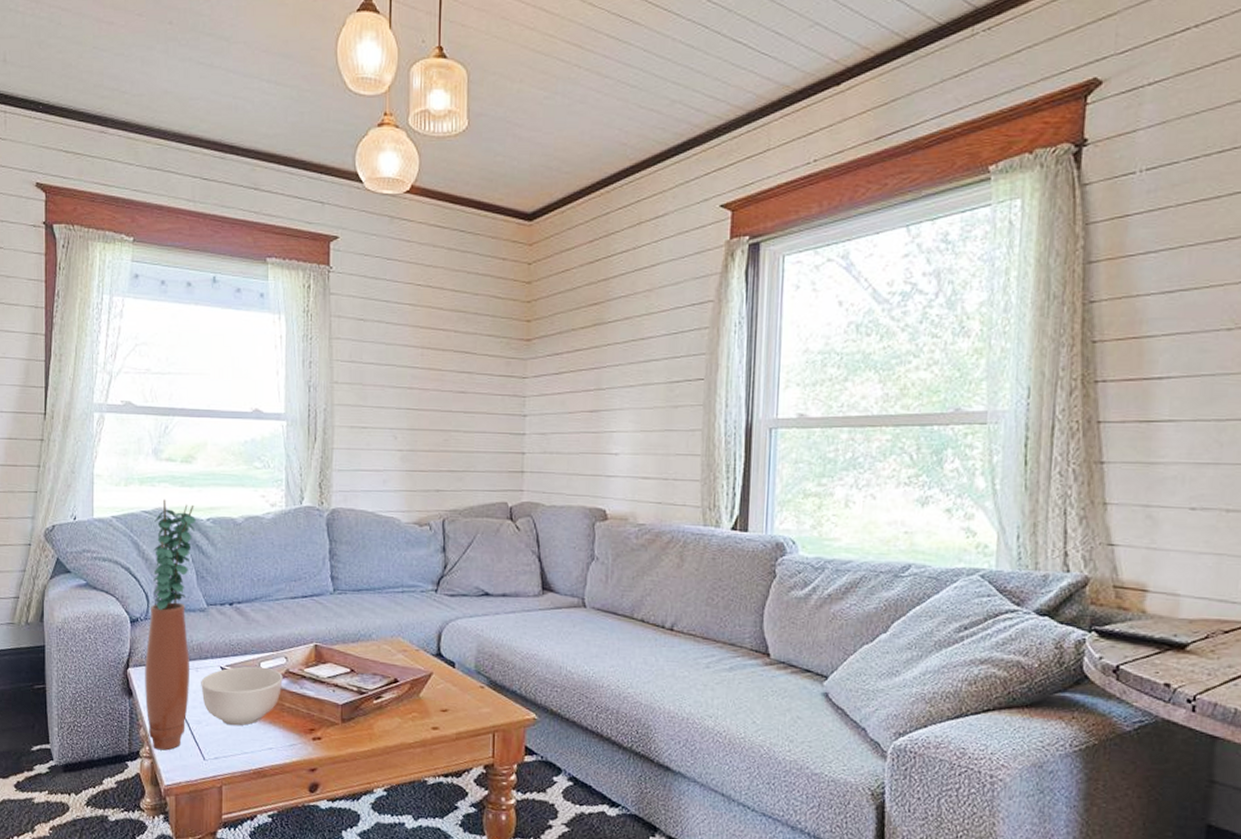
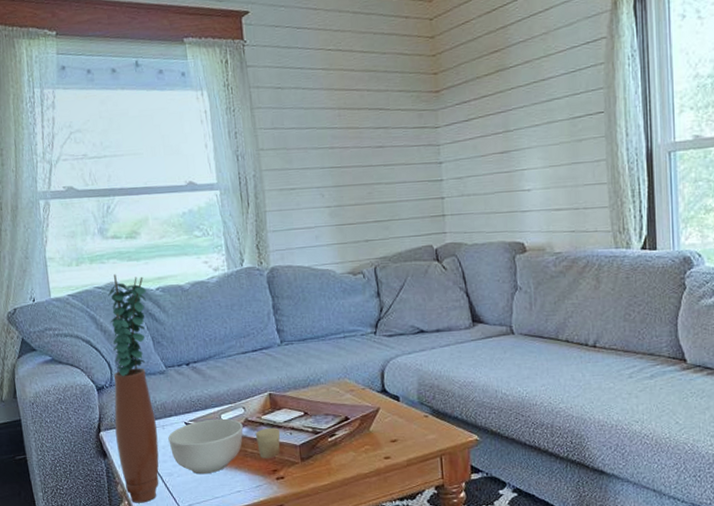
candle: none [296,682,323,716] -> present [256,427,281,458]

